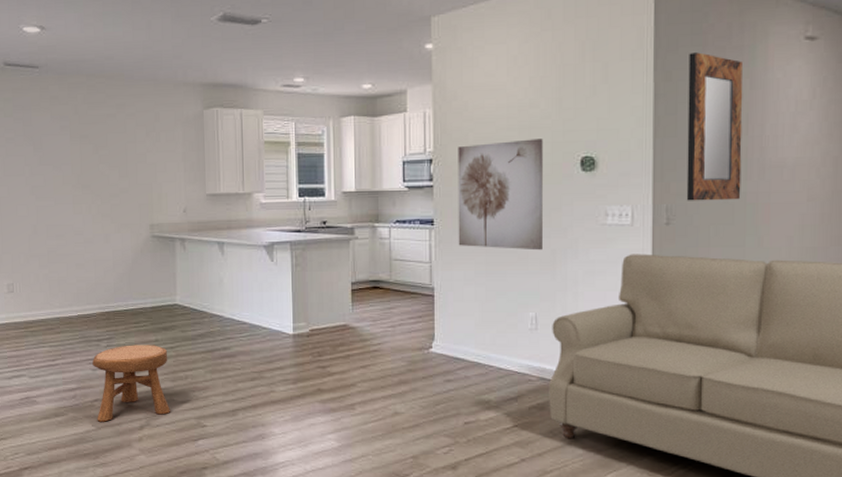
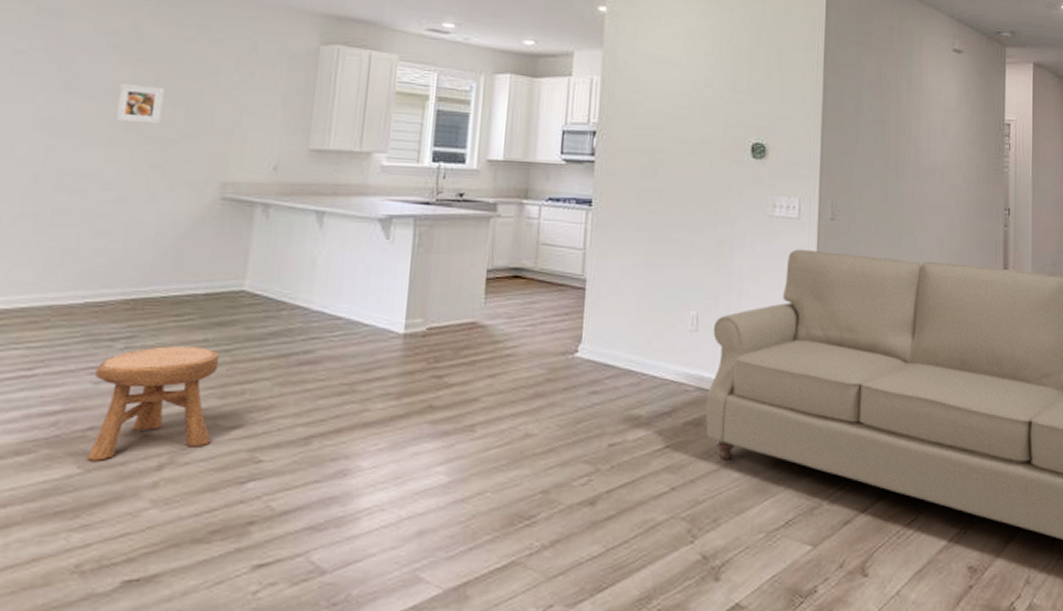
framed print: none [73,155,103,185] -> present [114,83,165,125]
wall art: present [458,139,543,251] -> none [617,119,715,241]
home mirror: present [686,52,743,201] -> none [850,50,902,199]

